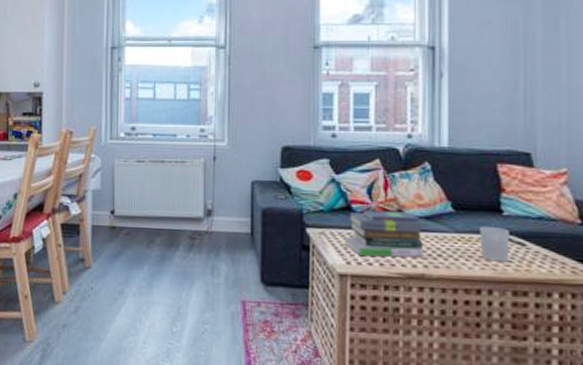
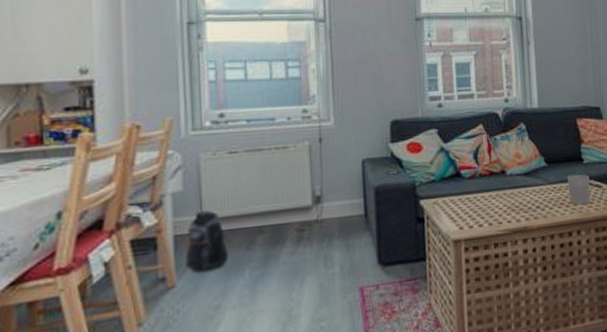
backpack: none [99,209,132,260] -> present [185,210,228,273]
books: present [344,210,424,257] -> none [455,171,525,220]

